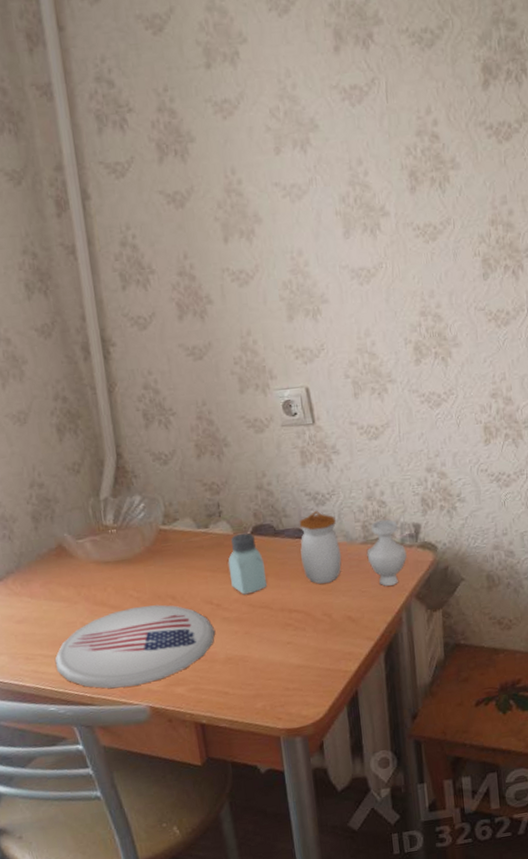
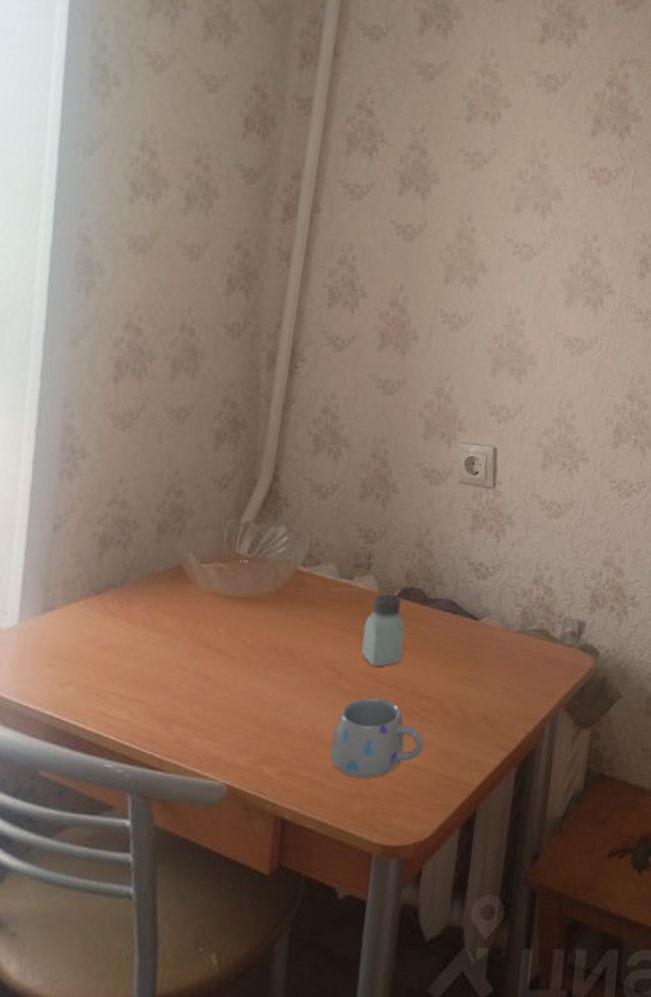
plate: present [54,605,216,689] -> none [129,656,330,755]
mug: none [225,618,302,683] -> present [330,697,424,778]
jar: present [299,511,407,586] -> none [446,585,565,688]

